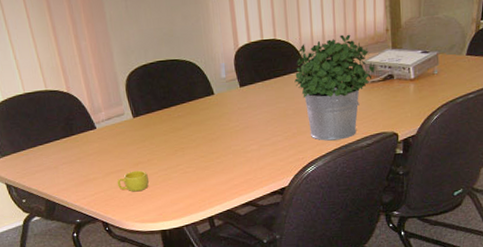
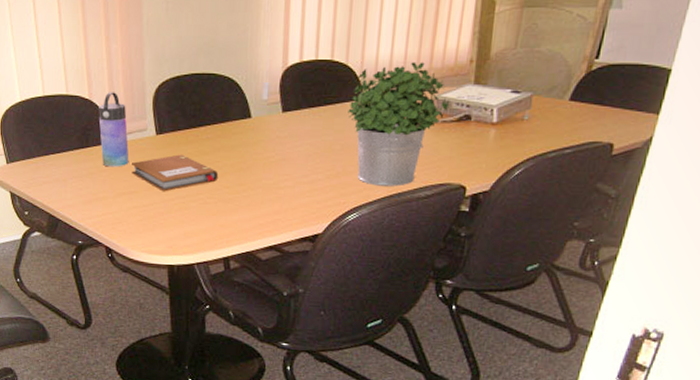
water bottle: none [77,84,113,151] -> present [98,92,129,167]
notebook: none [115,132,194,167] -> present [131,154,219,192]
cup: present [117,170,149,192] -> none [128,194,163,218]

